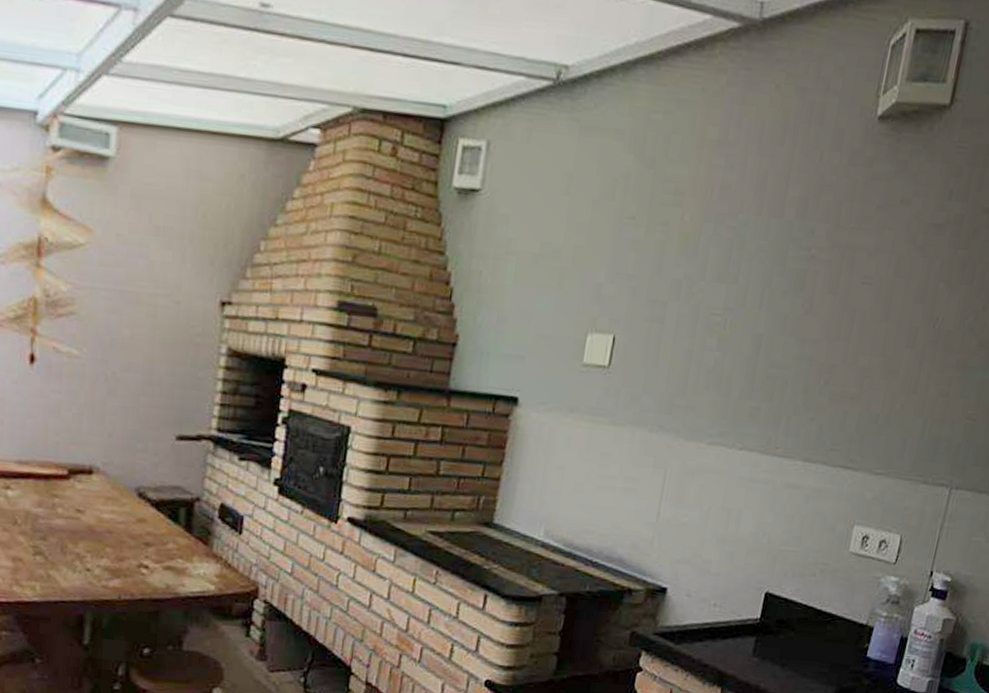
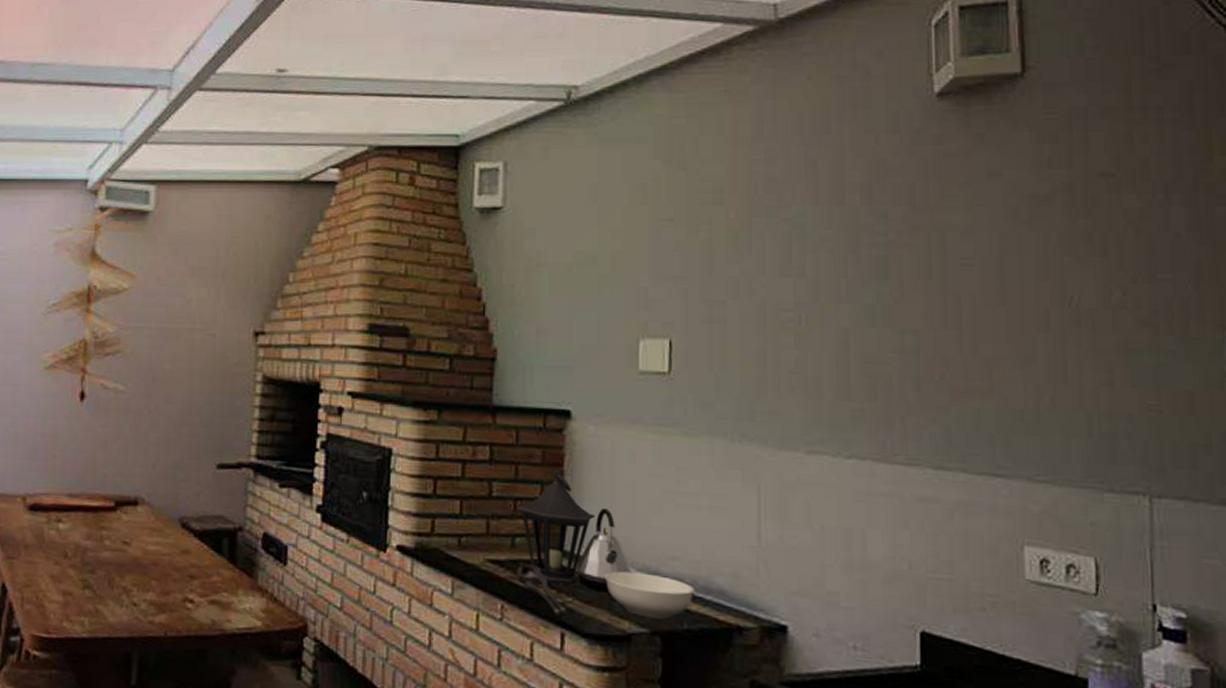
tongs: none [453,533,492,580] -> present [517,561,567,616]
lantern: none [460,452,527,553] -> present [518,470,596,584]
kettle: none [505,487,551,561] -> present [577,507,631,593]
bowl: none [527,542,600,583] -> present [604,571,696,619]

